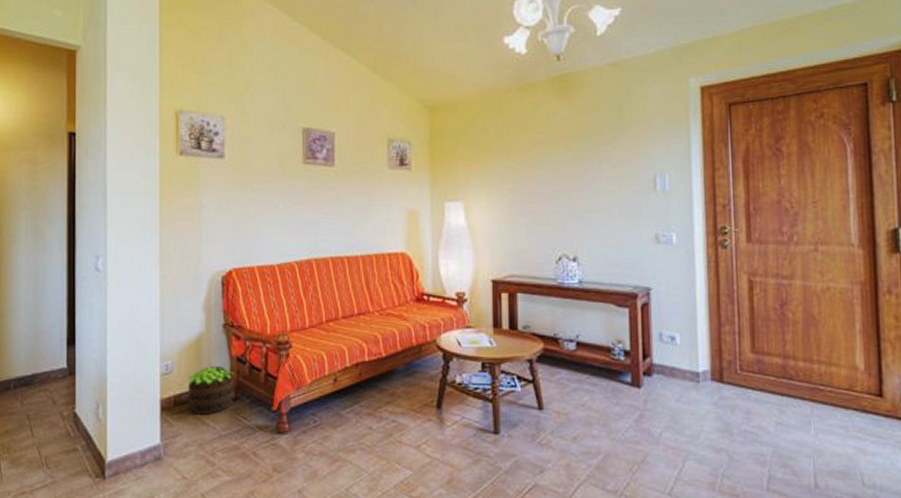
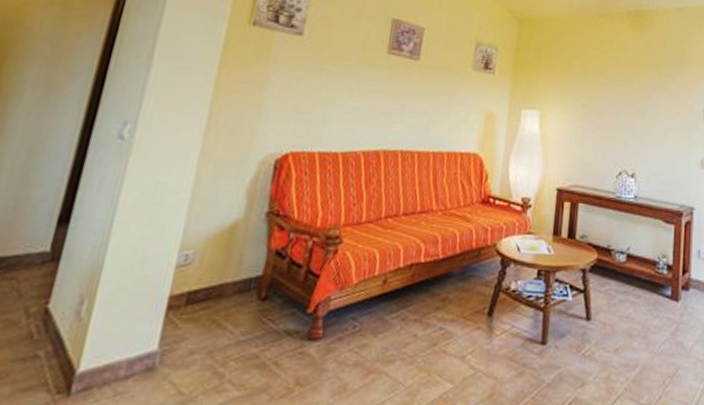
potted plant: present [187,366,235,414] -> none [205,259,268,316]

